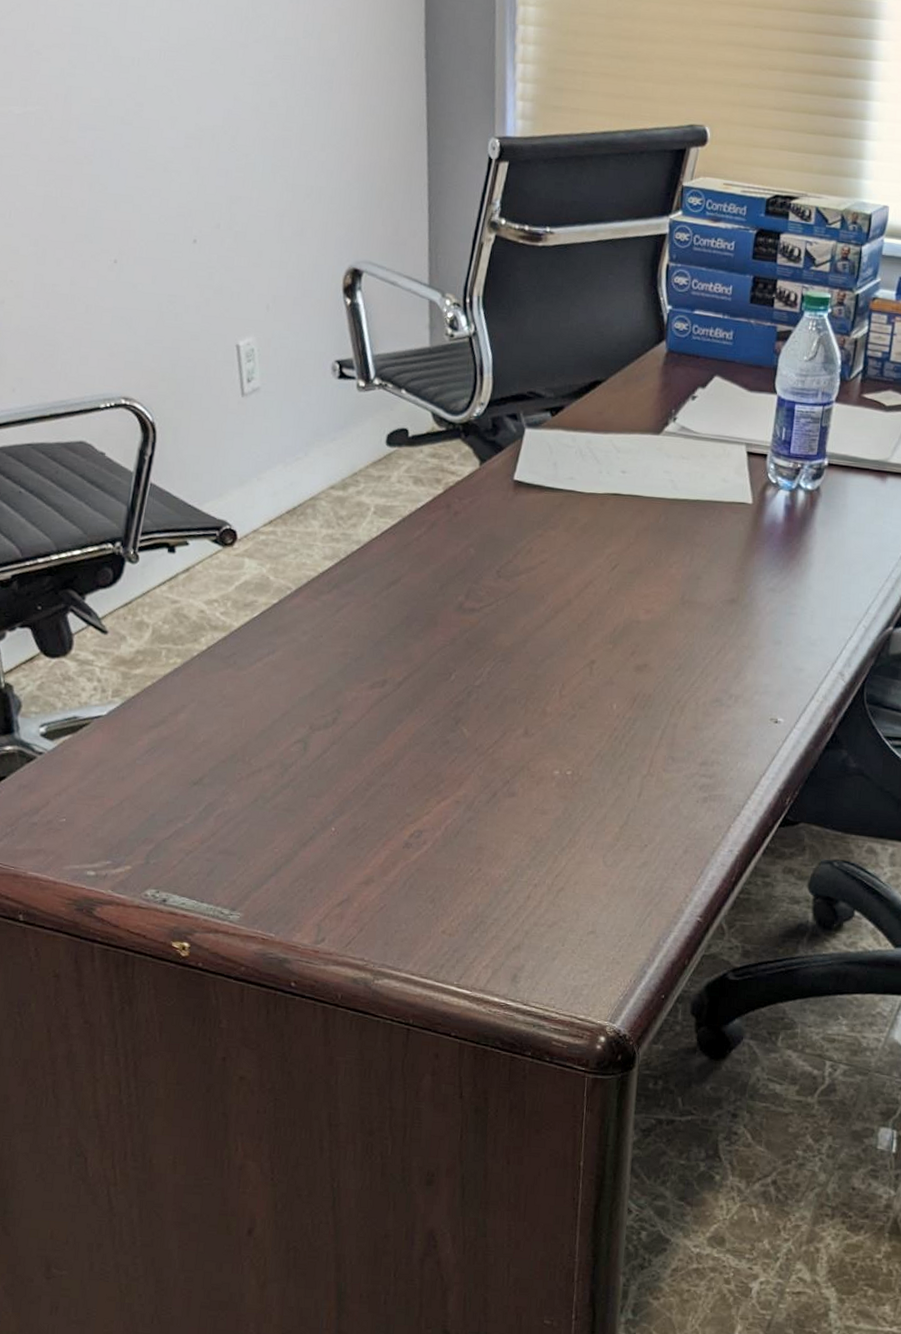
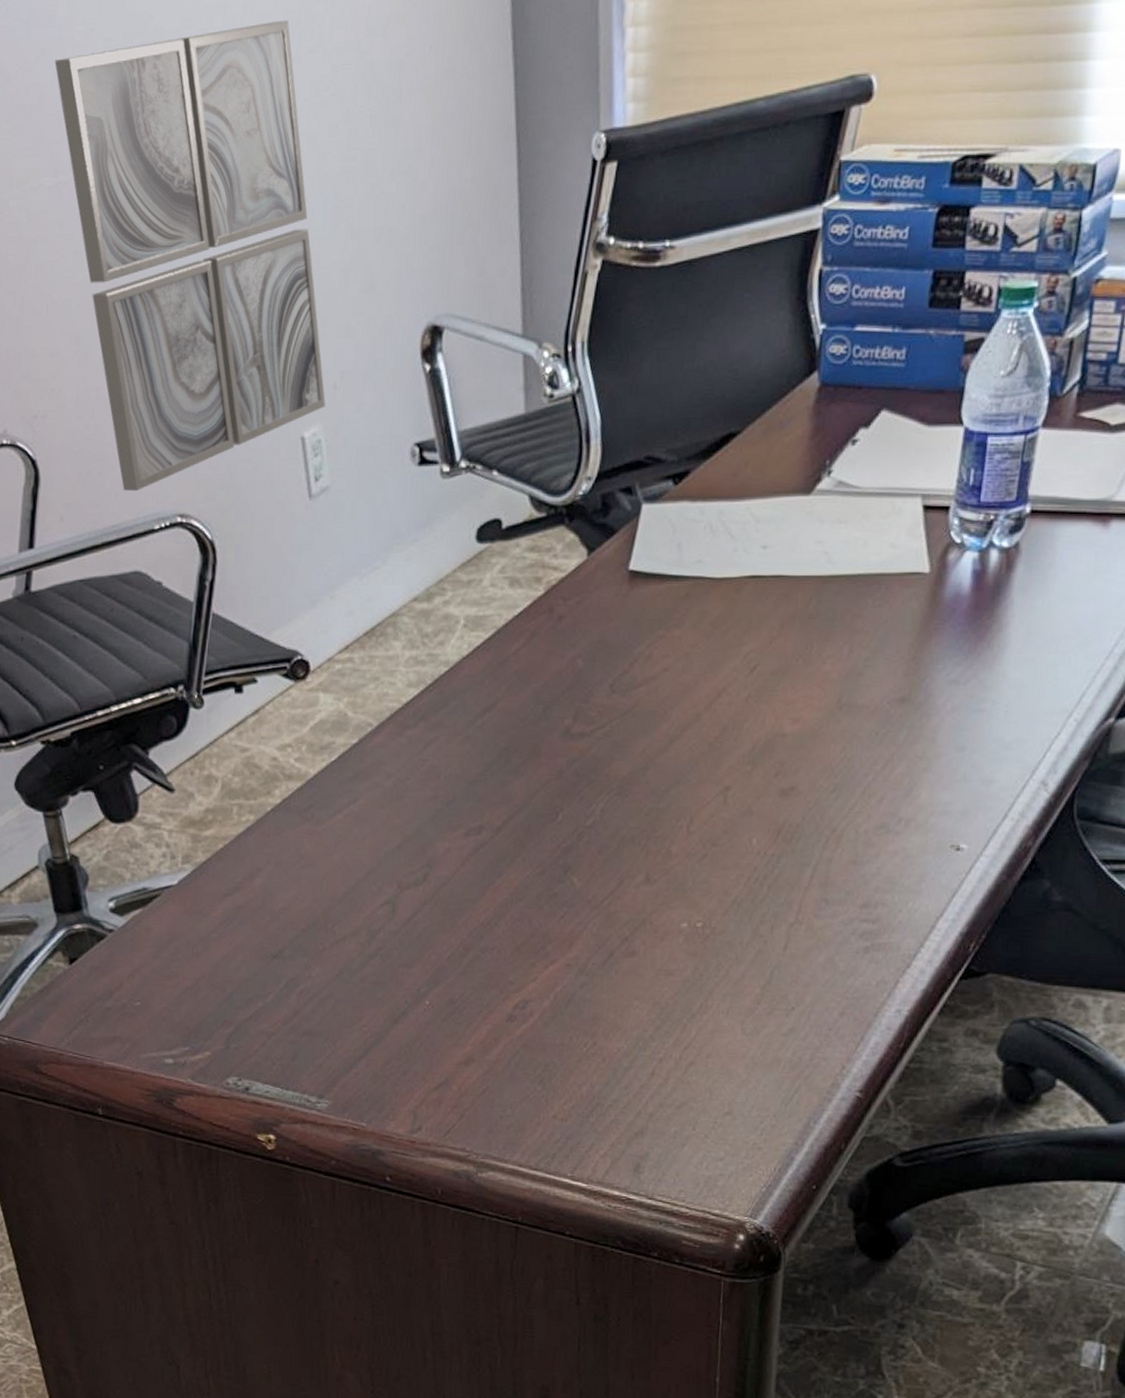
wall art: none [28,13,259,375] -> present [54,20,326,492]

